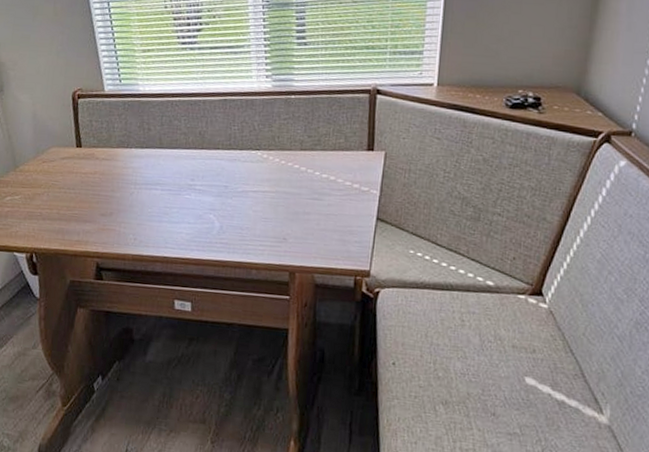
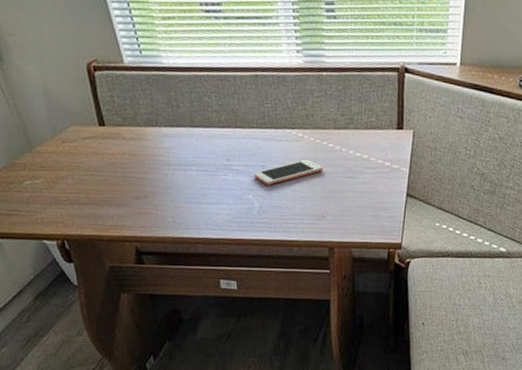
cell phone: none [216,180,288,206] -> present [253,159,323,185]

